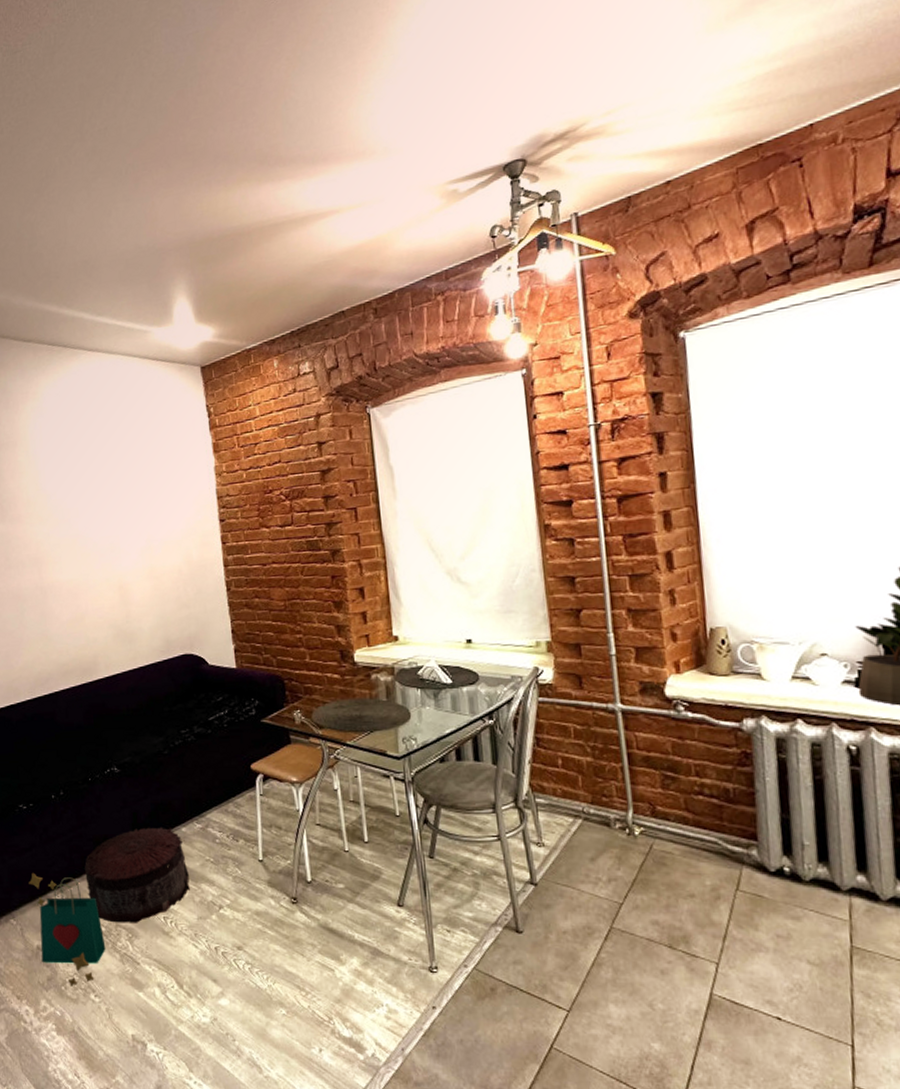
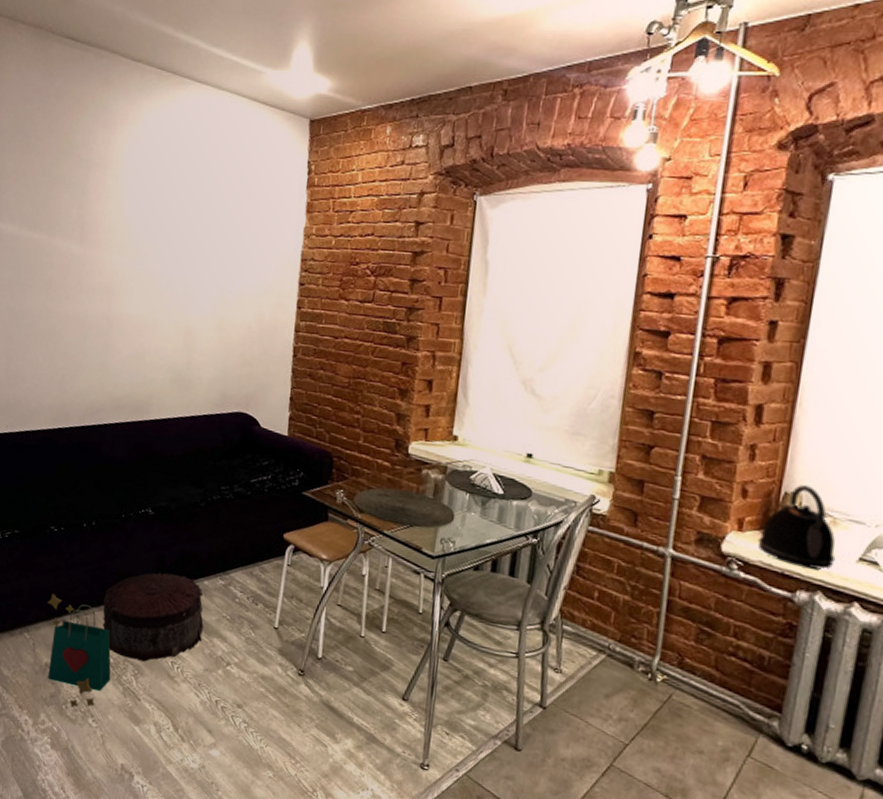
kettle: none [696,618,771,696] -> present [757,485,836,570]

